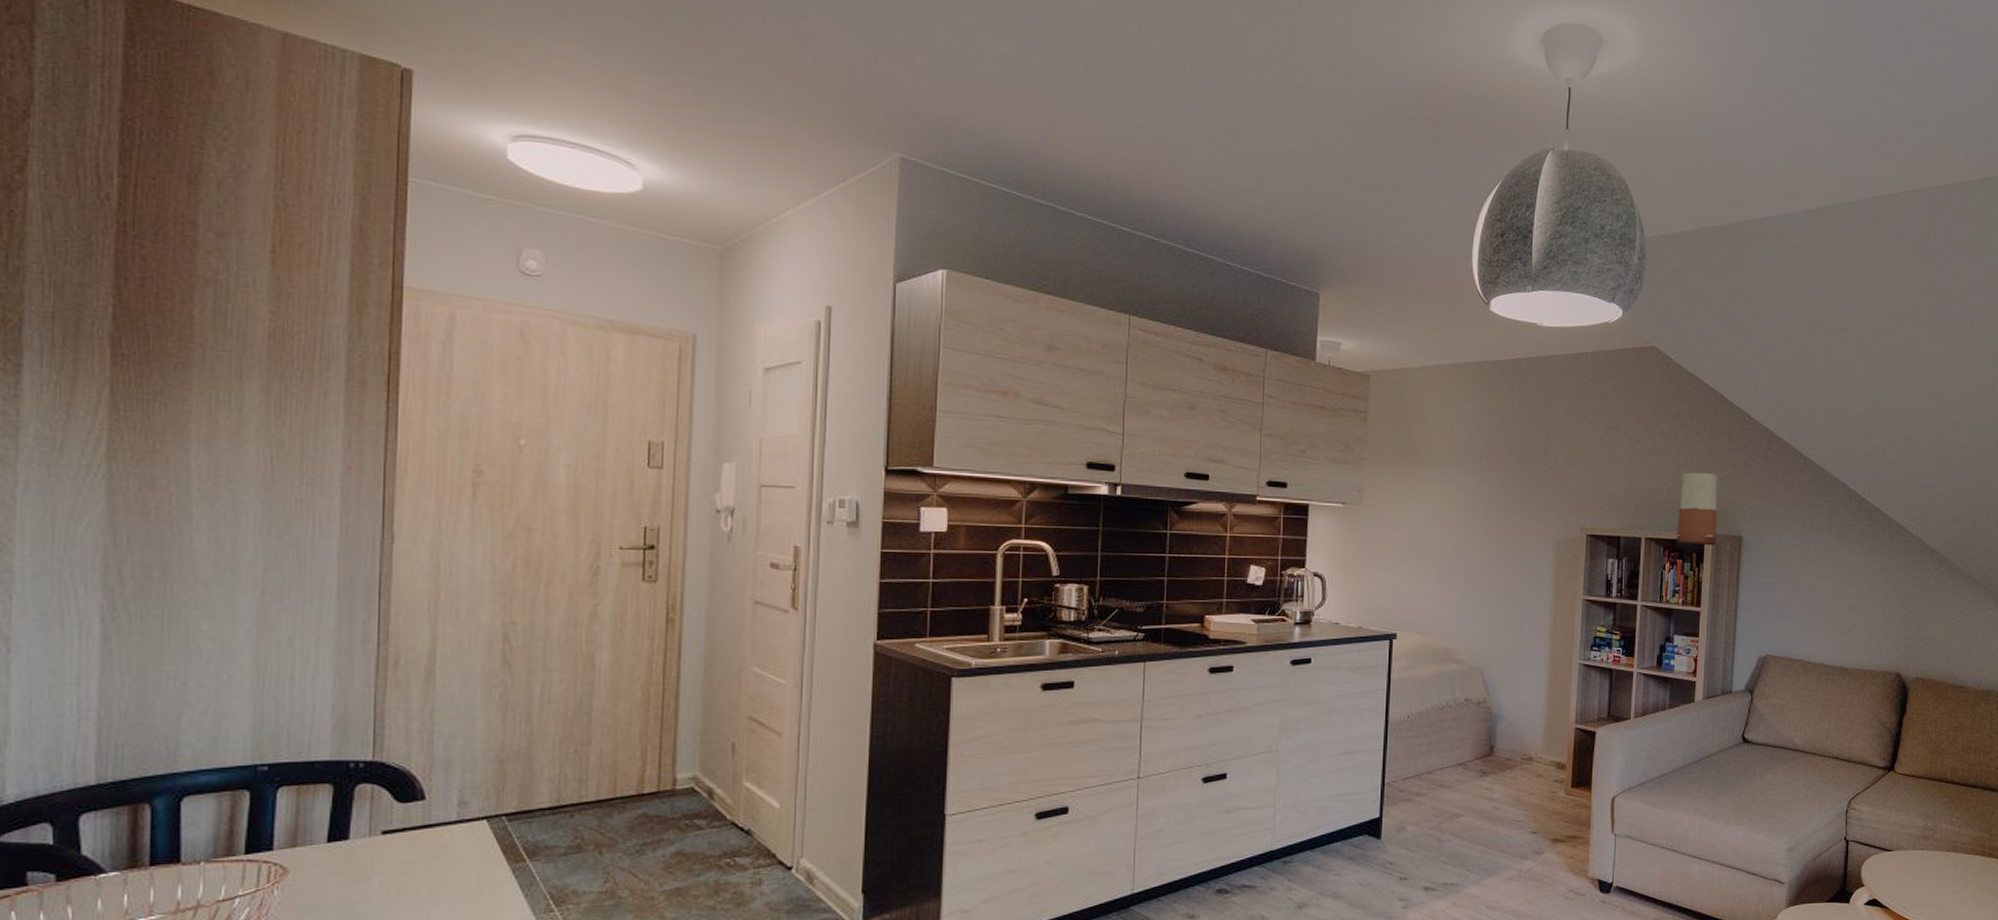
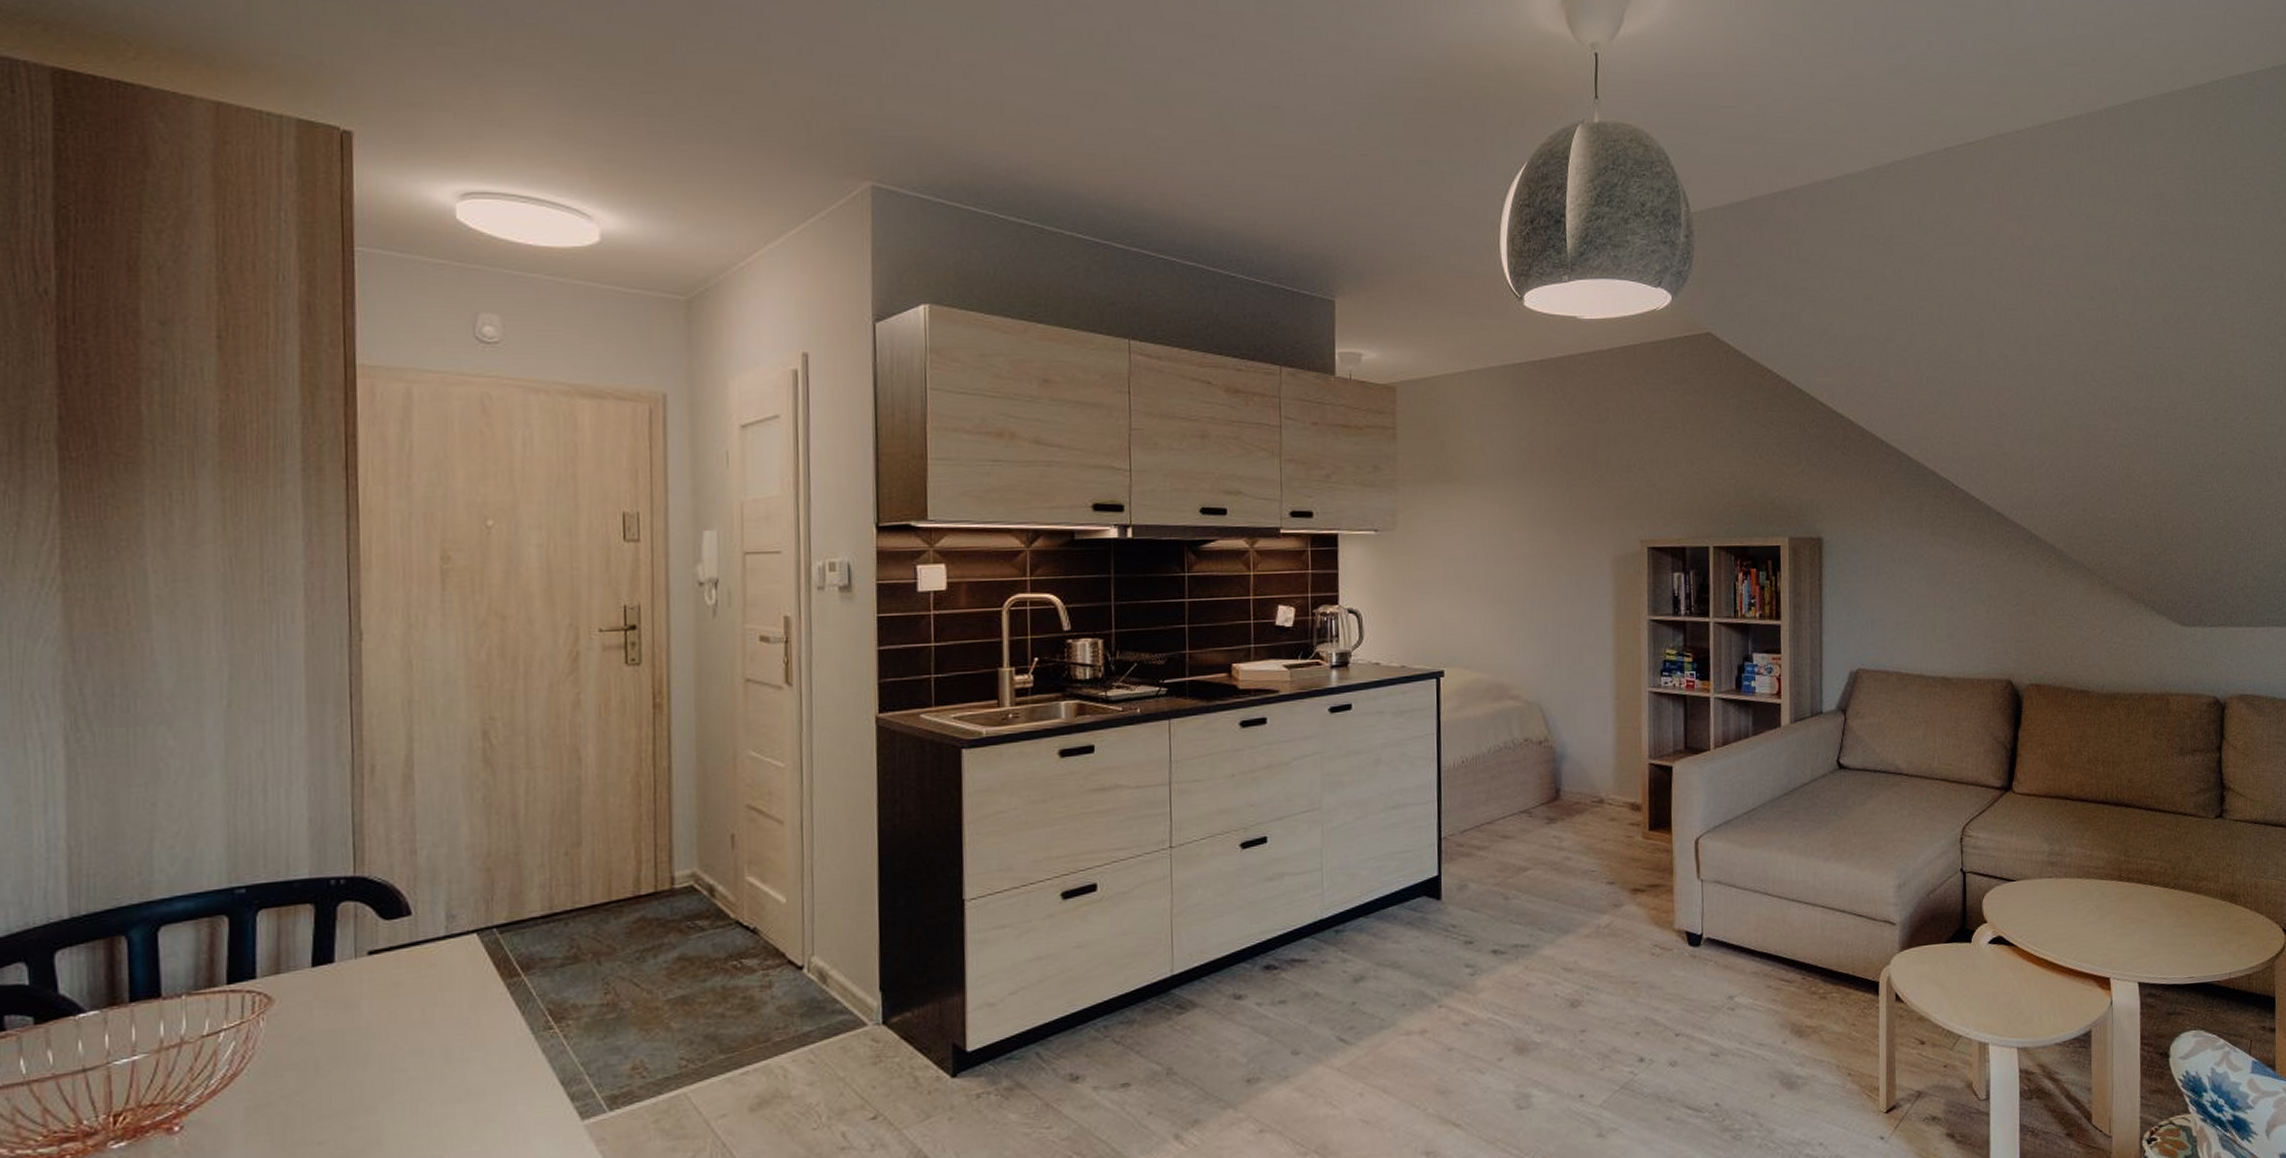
vase: present [1676,472,1718,546] -> none [1748,470,1794,551]

